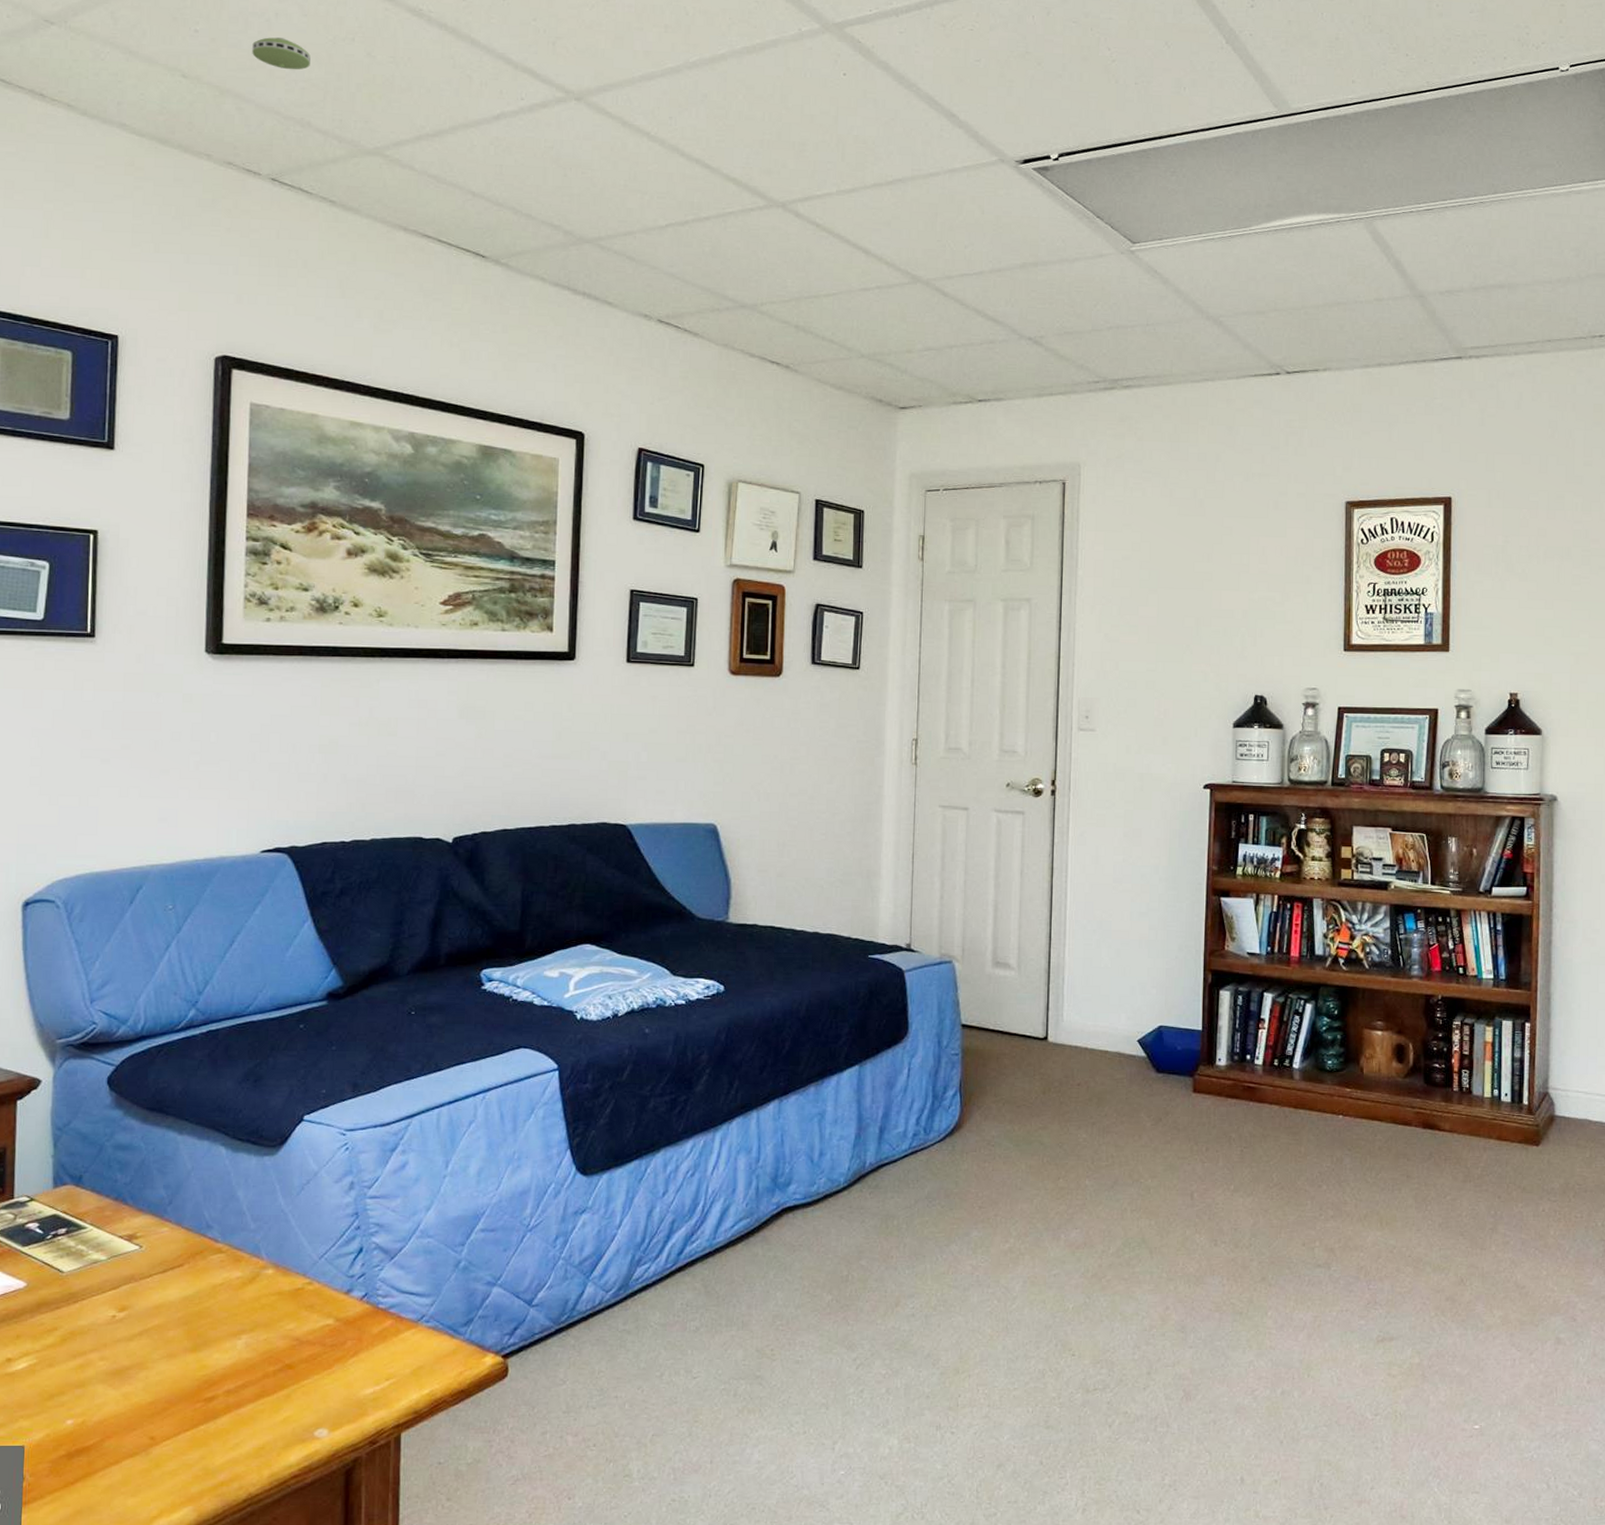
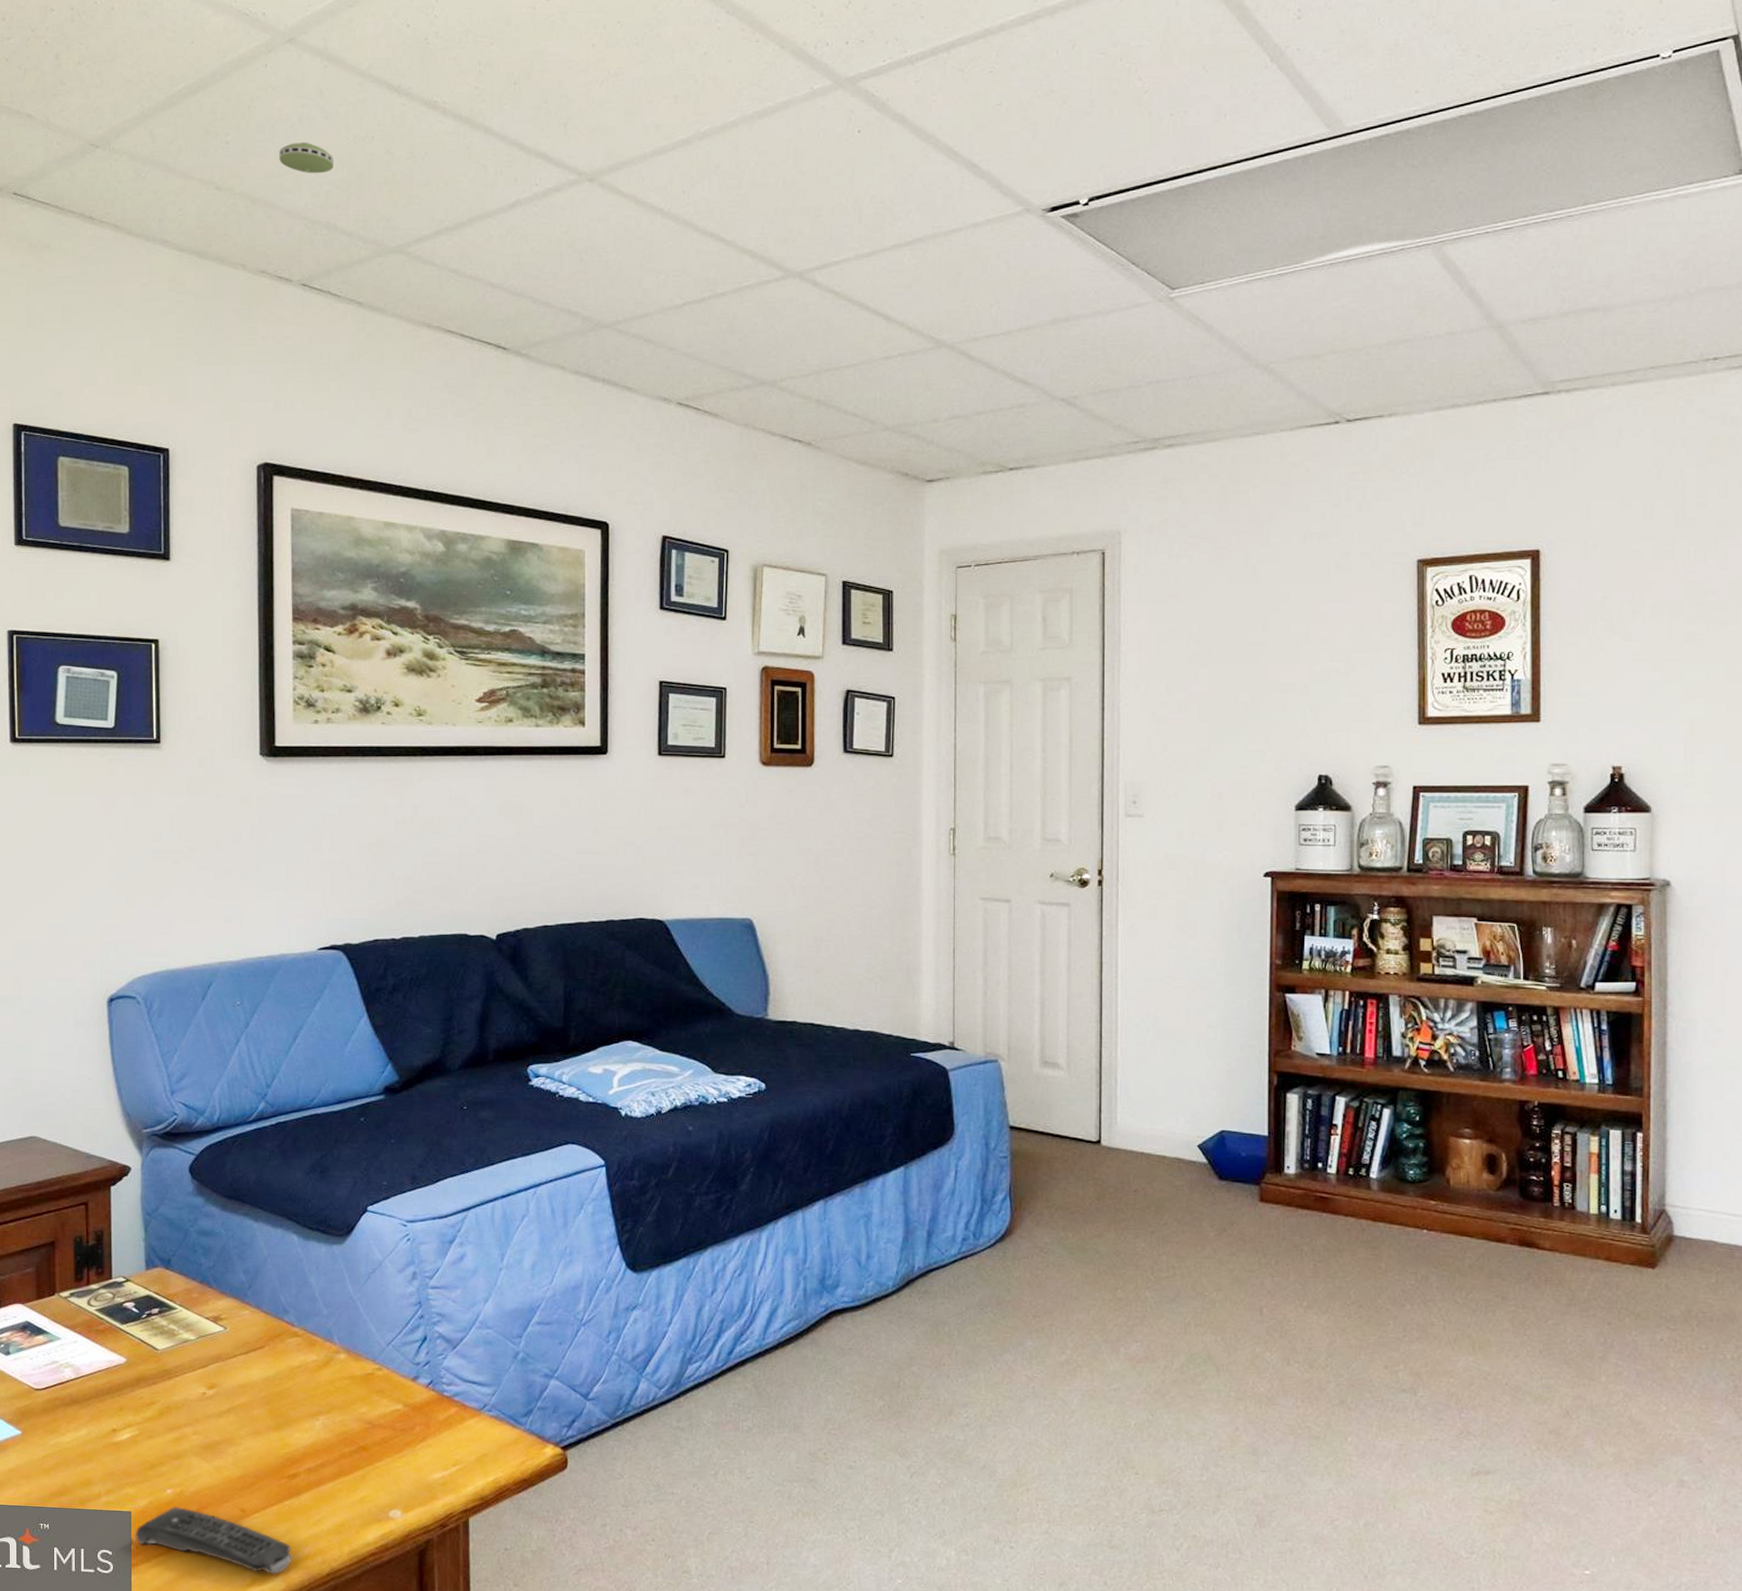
remote control: none [27,1438,205,1504] -> present [135,1507,292,1574]

